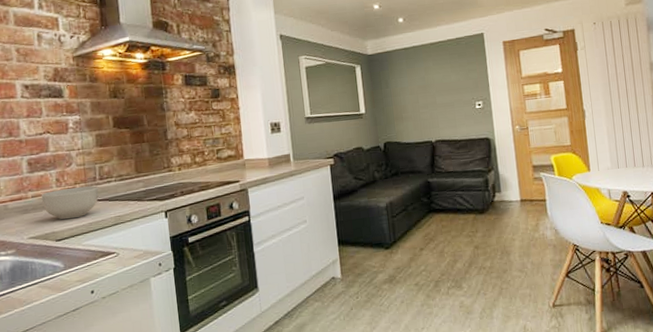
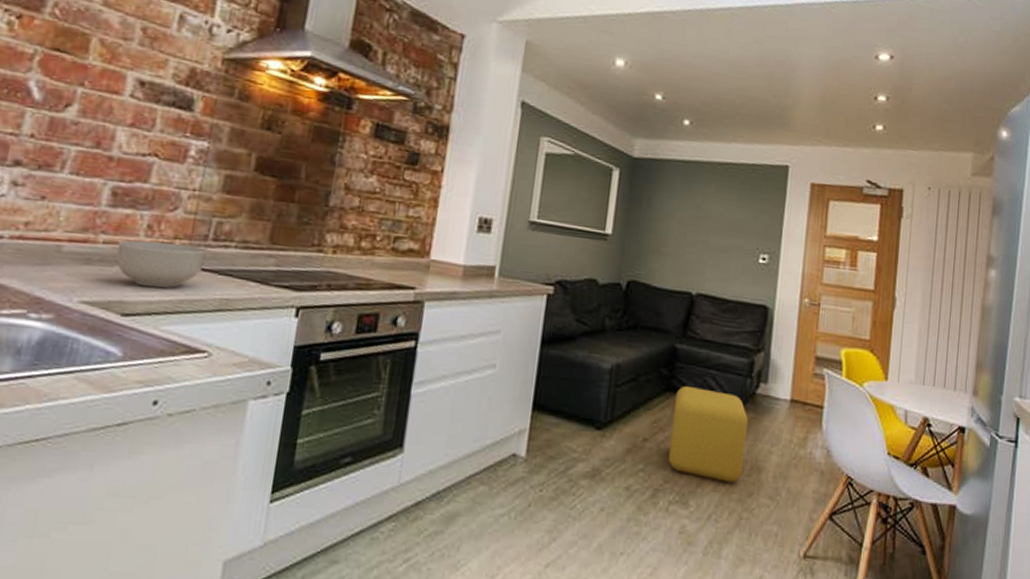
cube: none [436,205,496,267] -> present [668,386,748,483]

